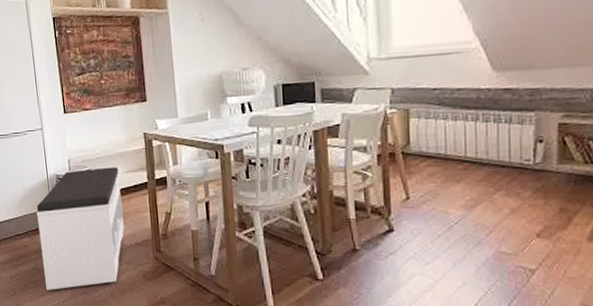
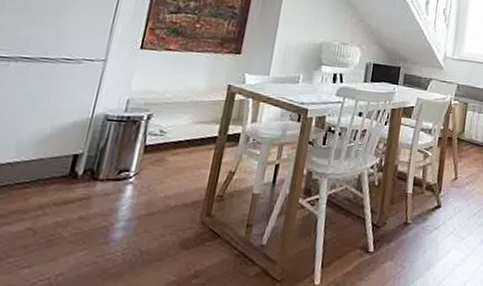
bench: present [36,167,125,290] -> none [37,113,188,260]

